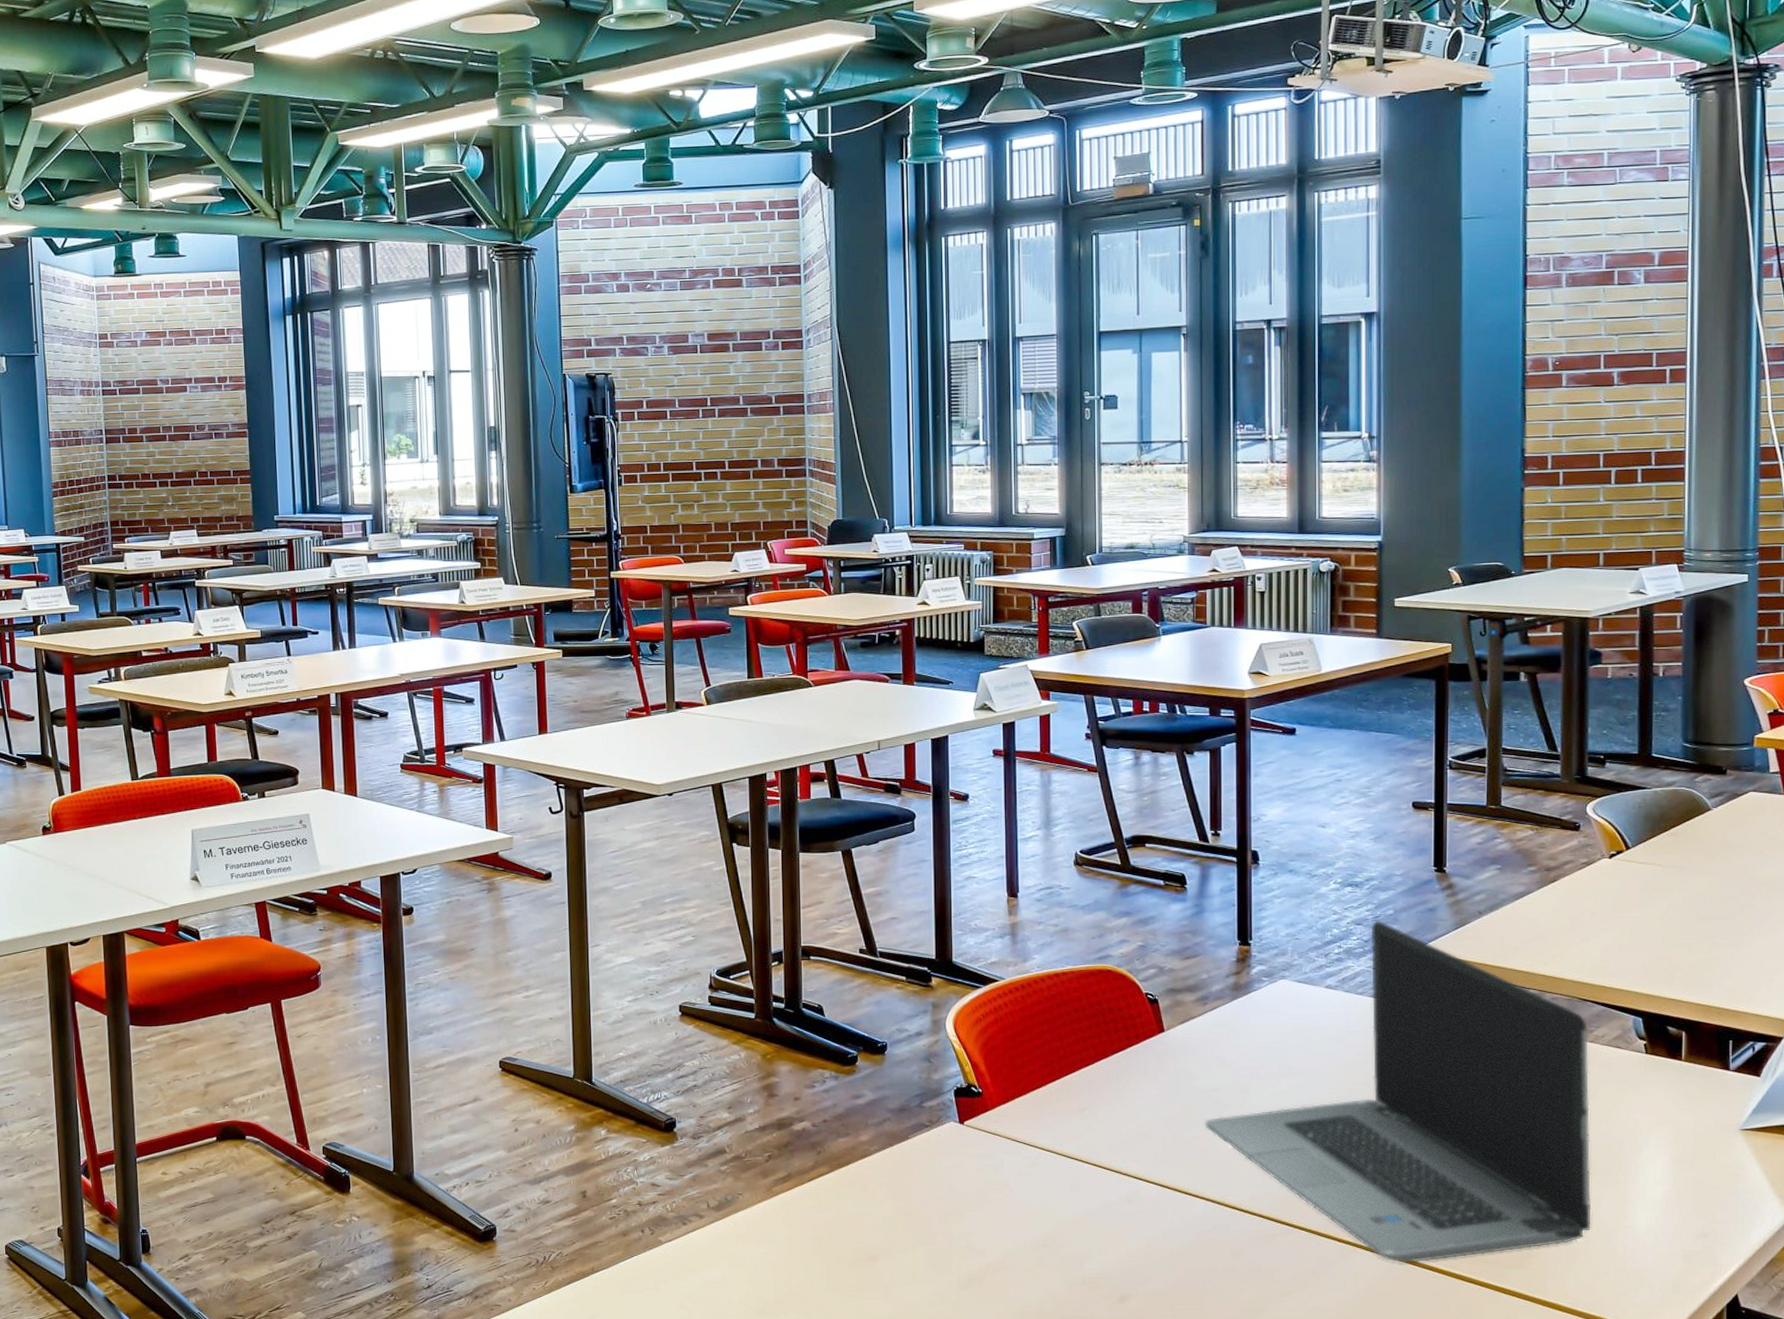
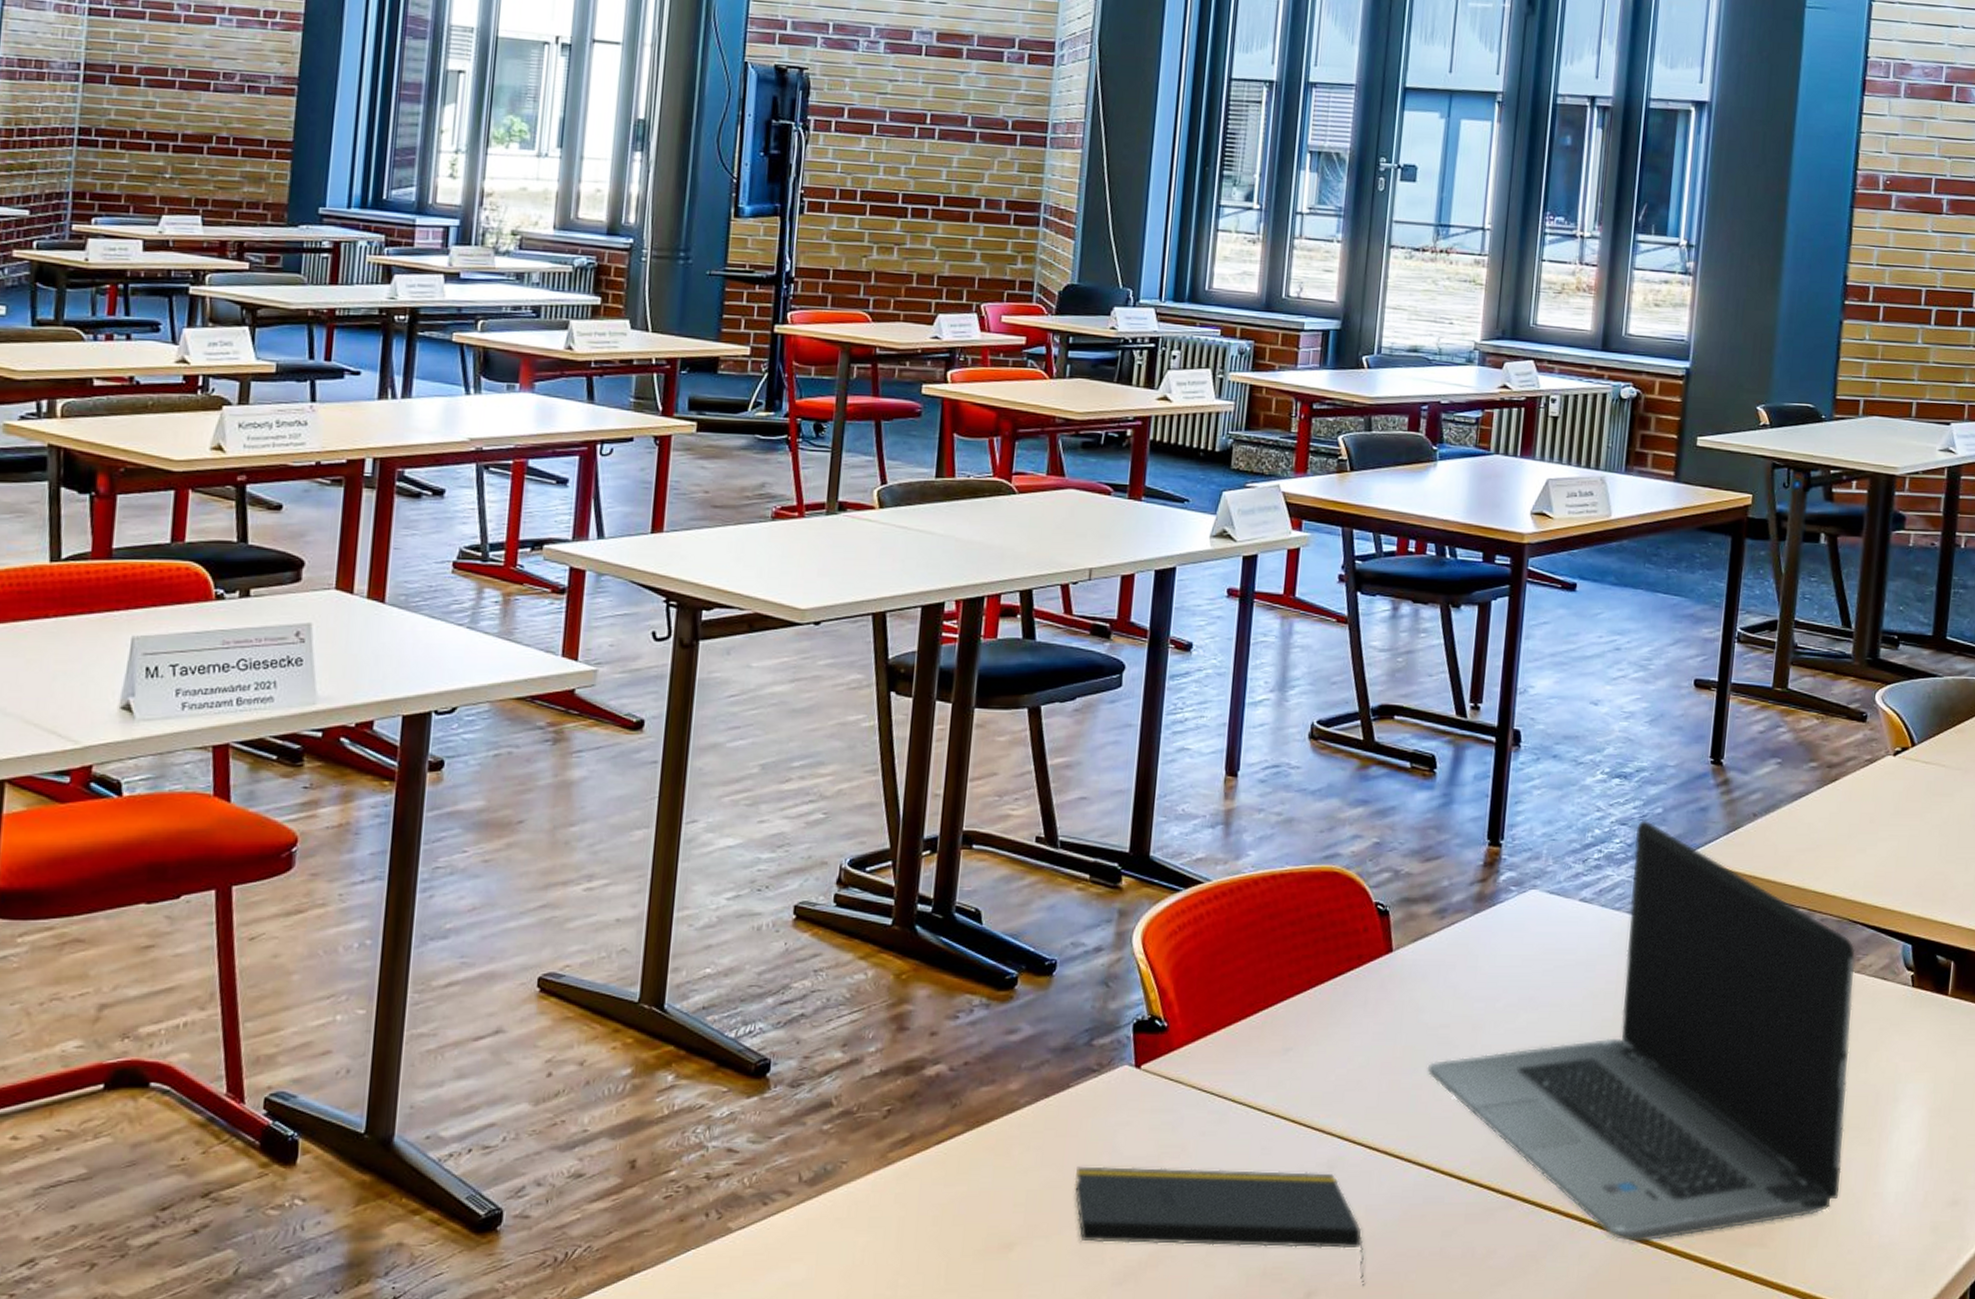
notepad: none [920,1198,1169,1293] -> present [1074,1166,1365,1285]

